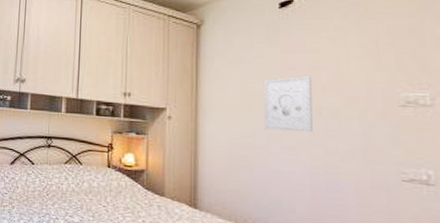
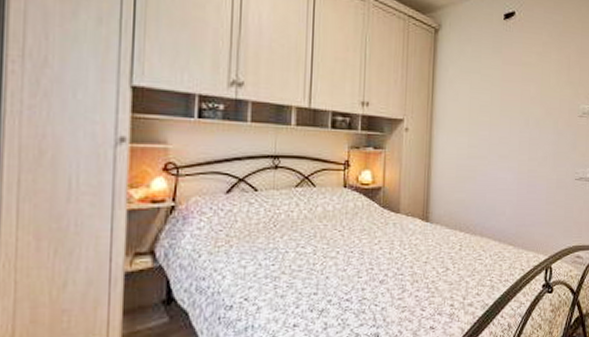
wall art: present [263,75,313,131] -> none [486,87,523,141]

